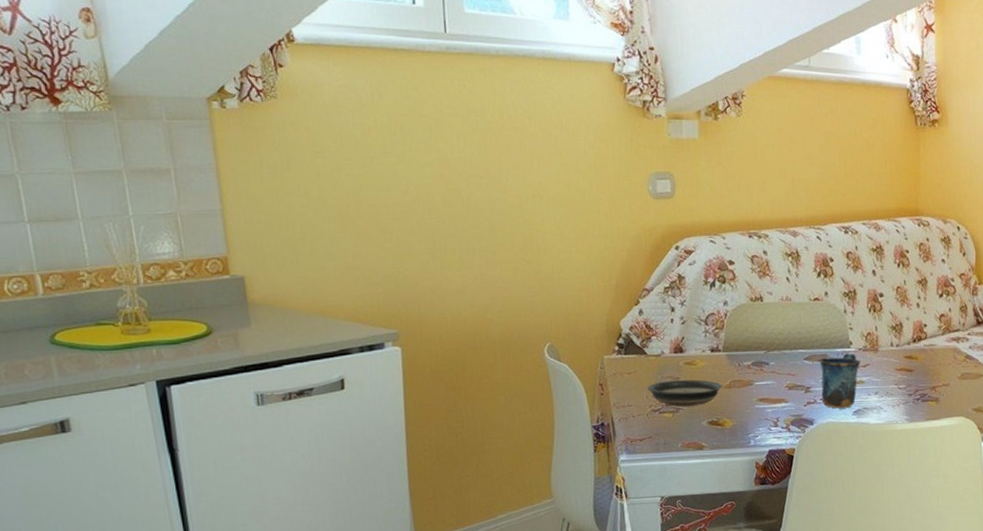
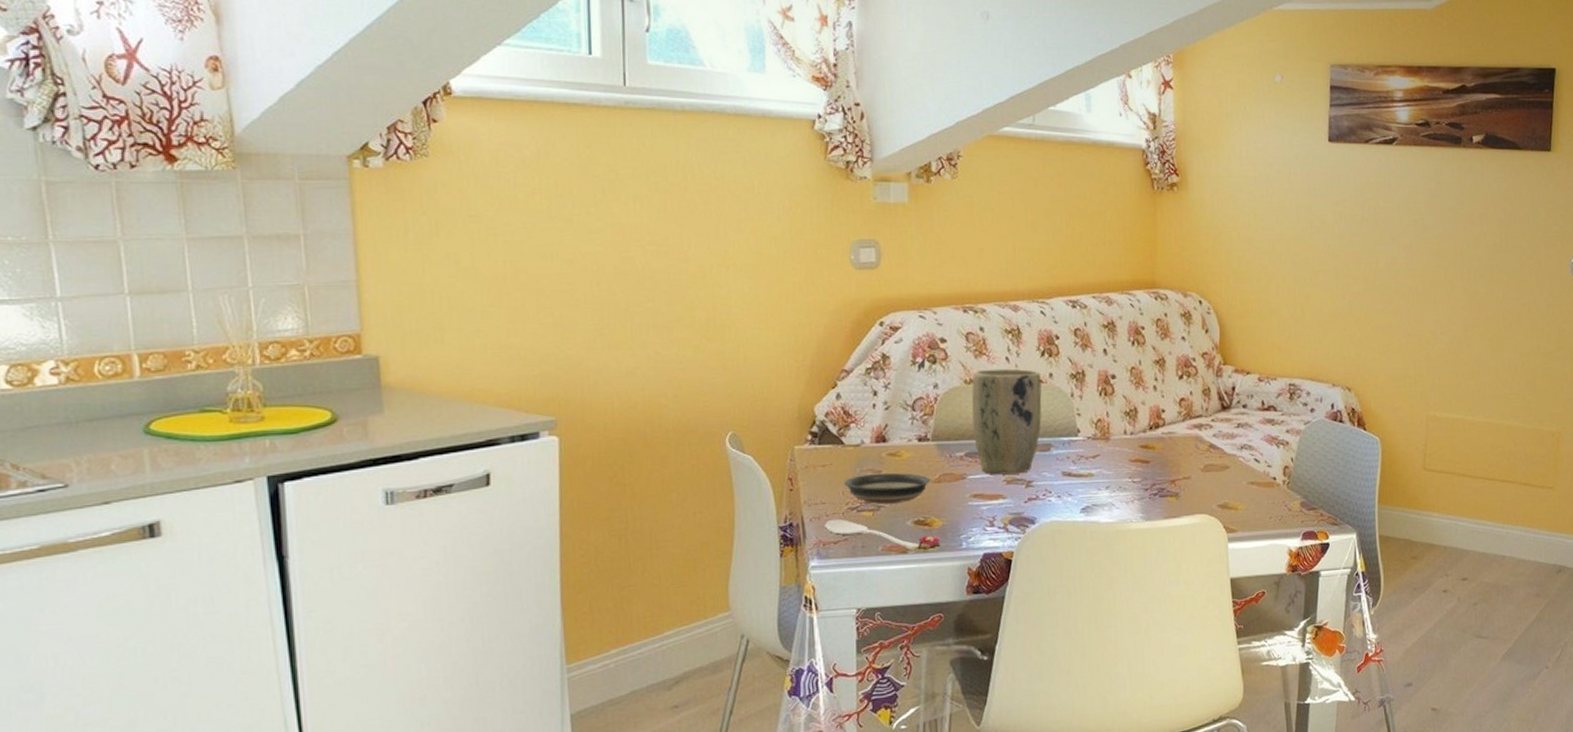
spoon: none [631,419,733,448] -> present [825,519,942,552]
plant pot: none [757,287,819,382] -> present [972,368,1042,475]
mug: present [818,353,861,409] -> none [1041,442,1090,506]

